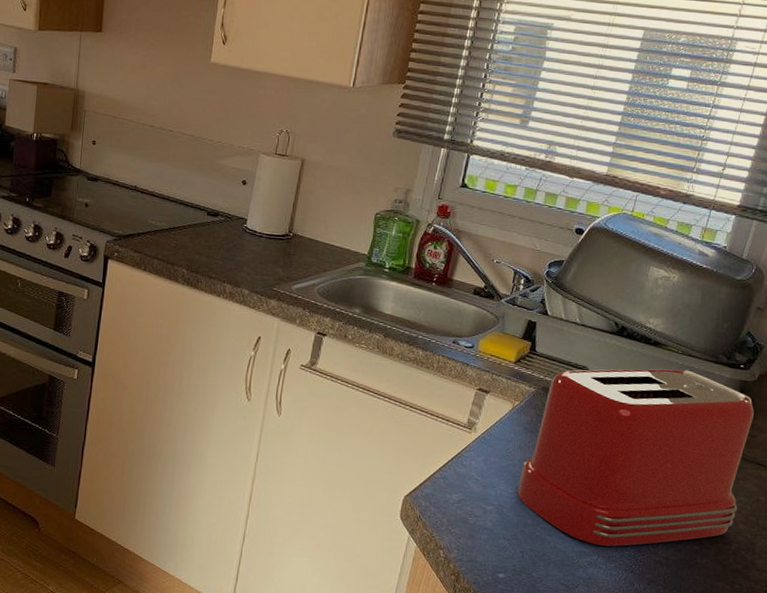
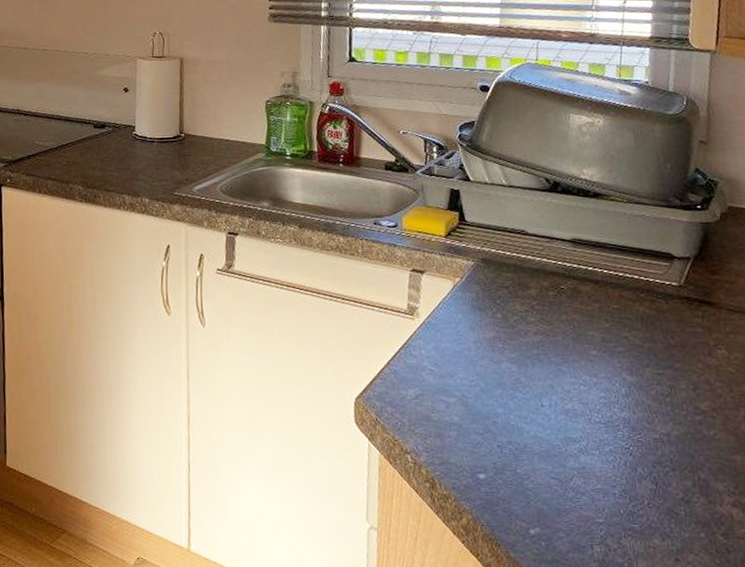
toaster: present [517,368,754,547] -> none [478,219,735,428]

